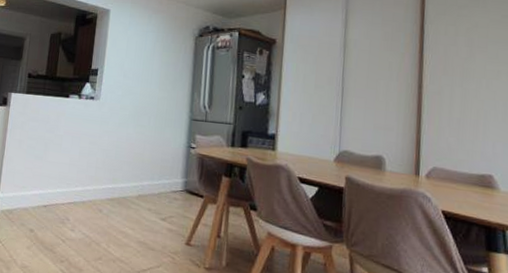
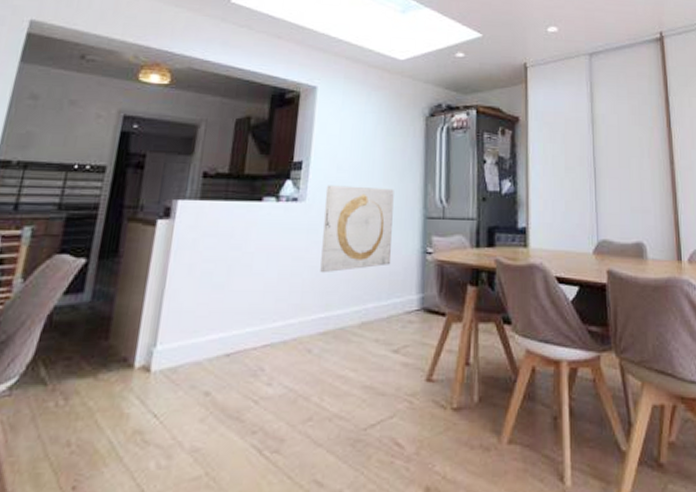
wall art: none [109,88,167,156] -> present [320,185,394,273]

